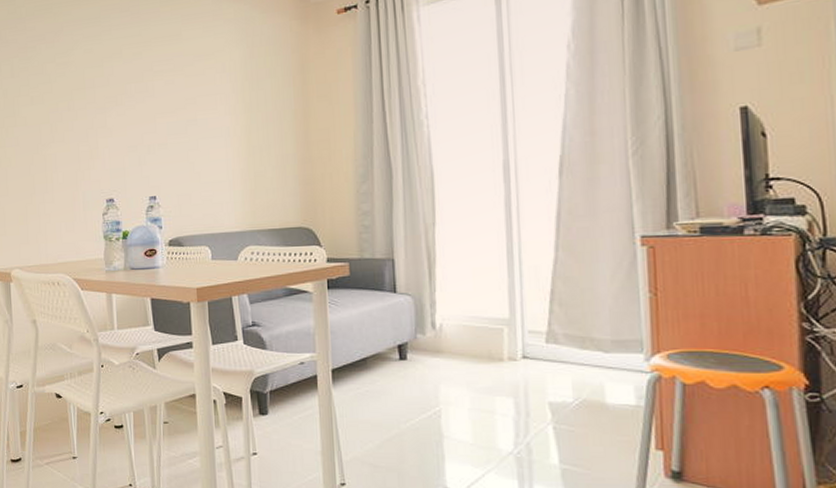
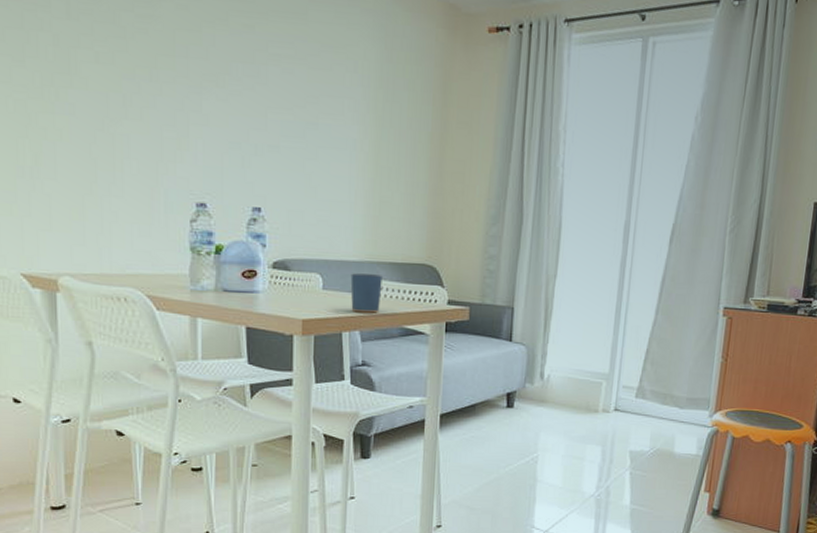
mug: none [235,241,264,277] -> present [350,273,382,313]

